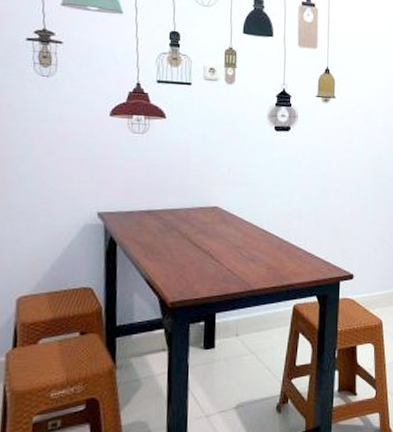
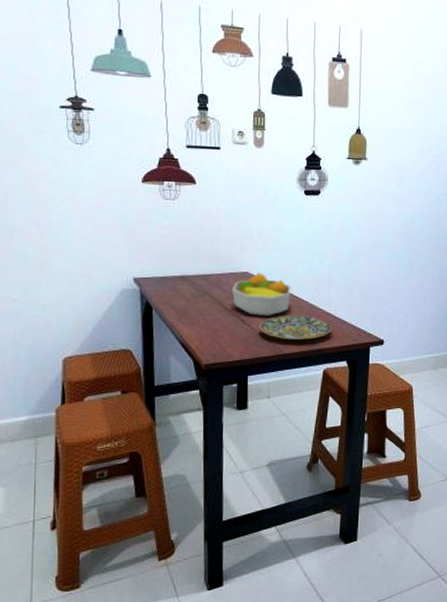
fruit bowl: none [201,207,261,251] -> present [232,272,291,316]
plate: none [227,250,302,275] -> present [258,315,333,340]

